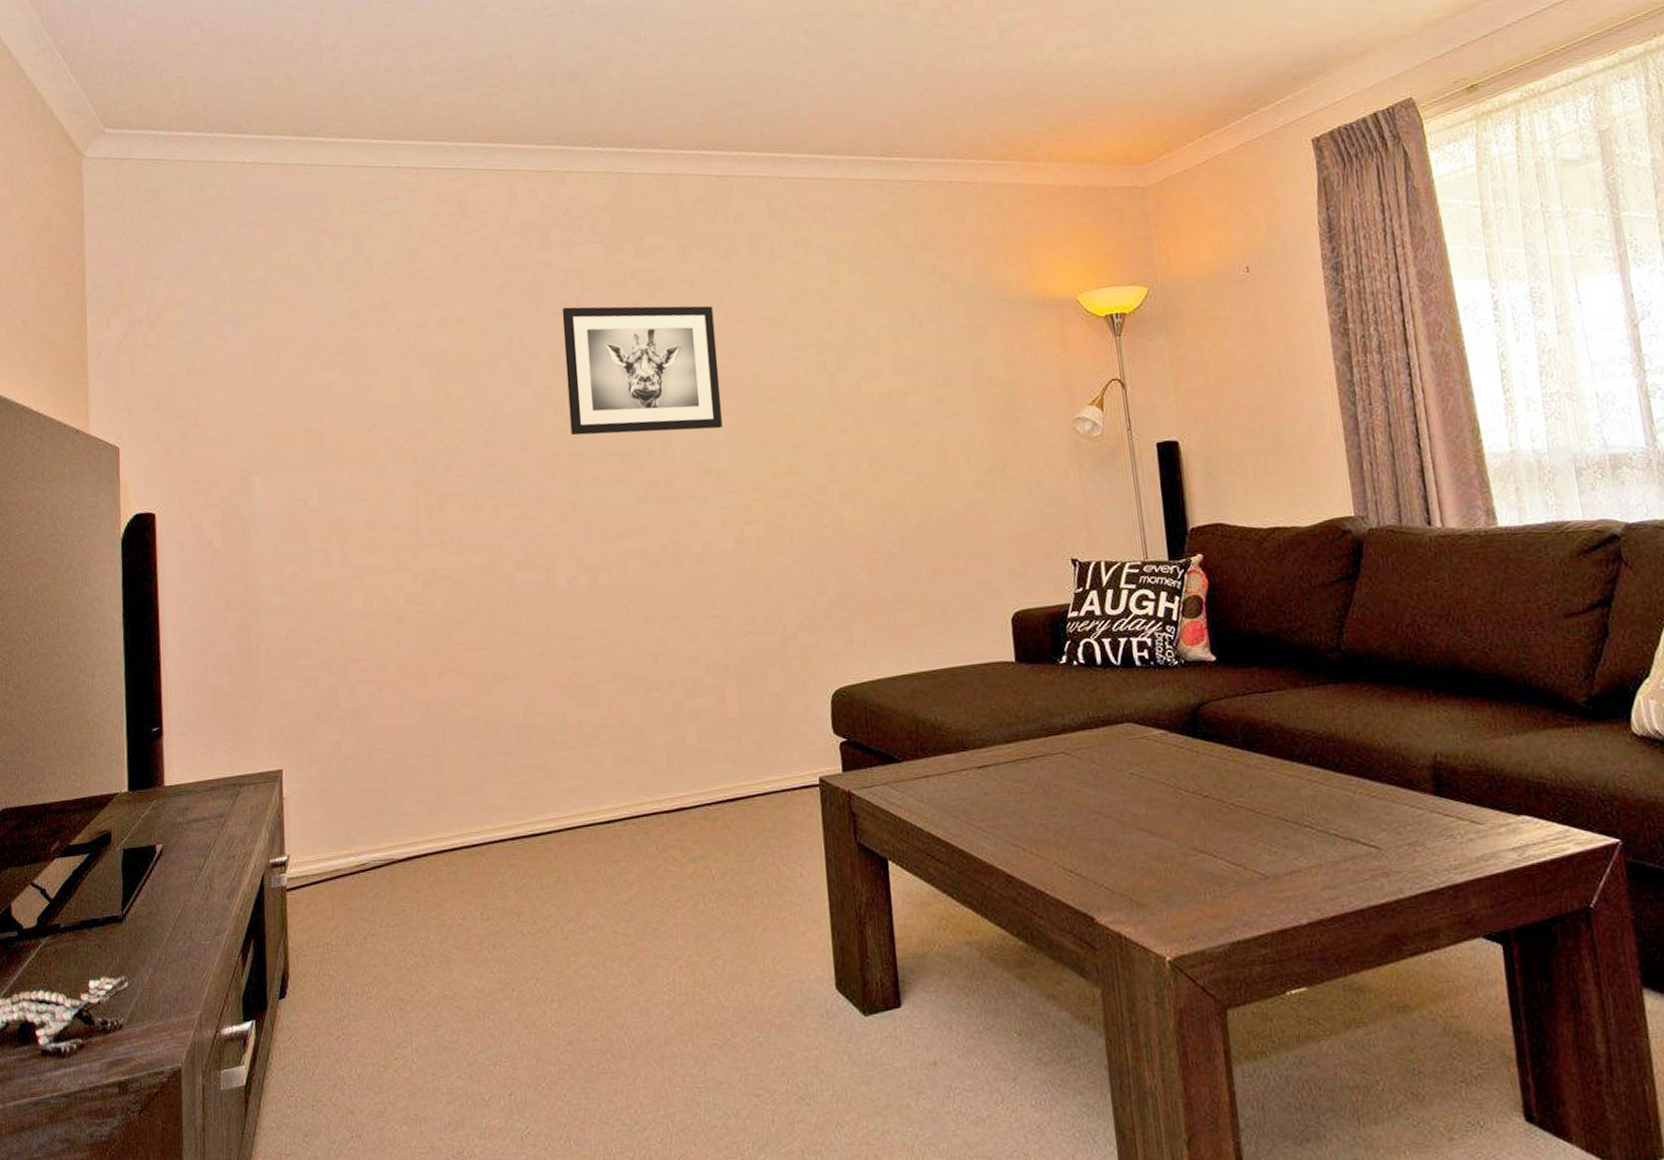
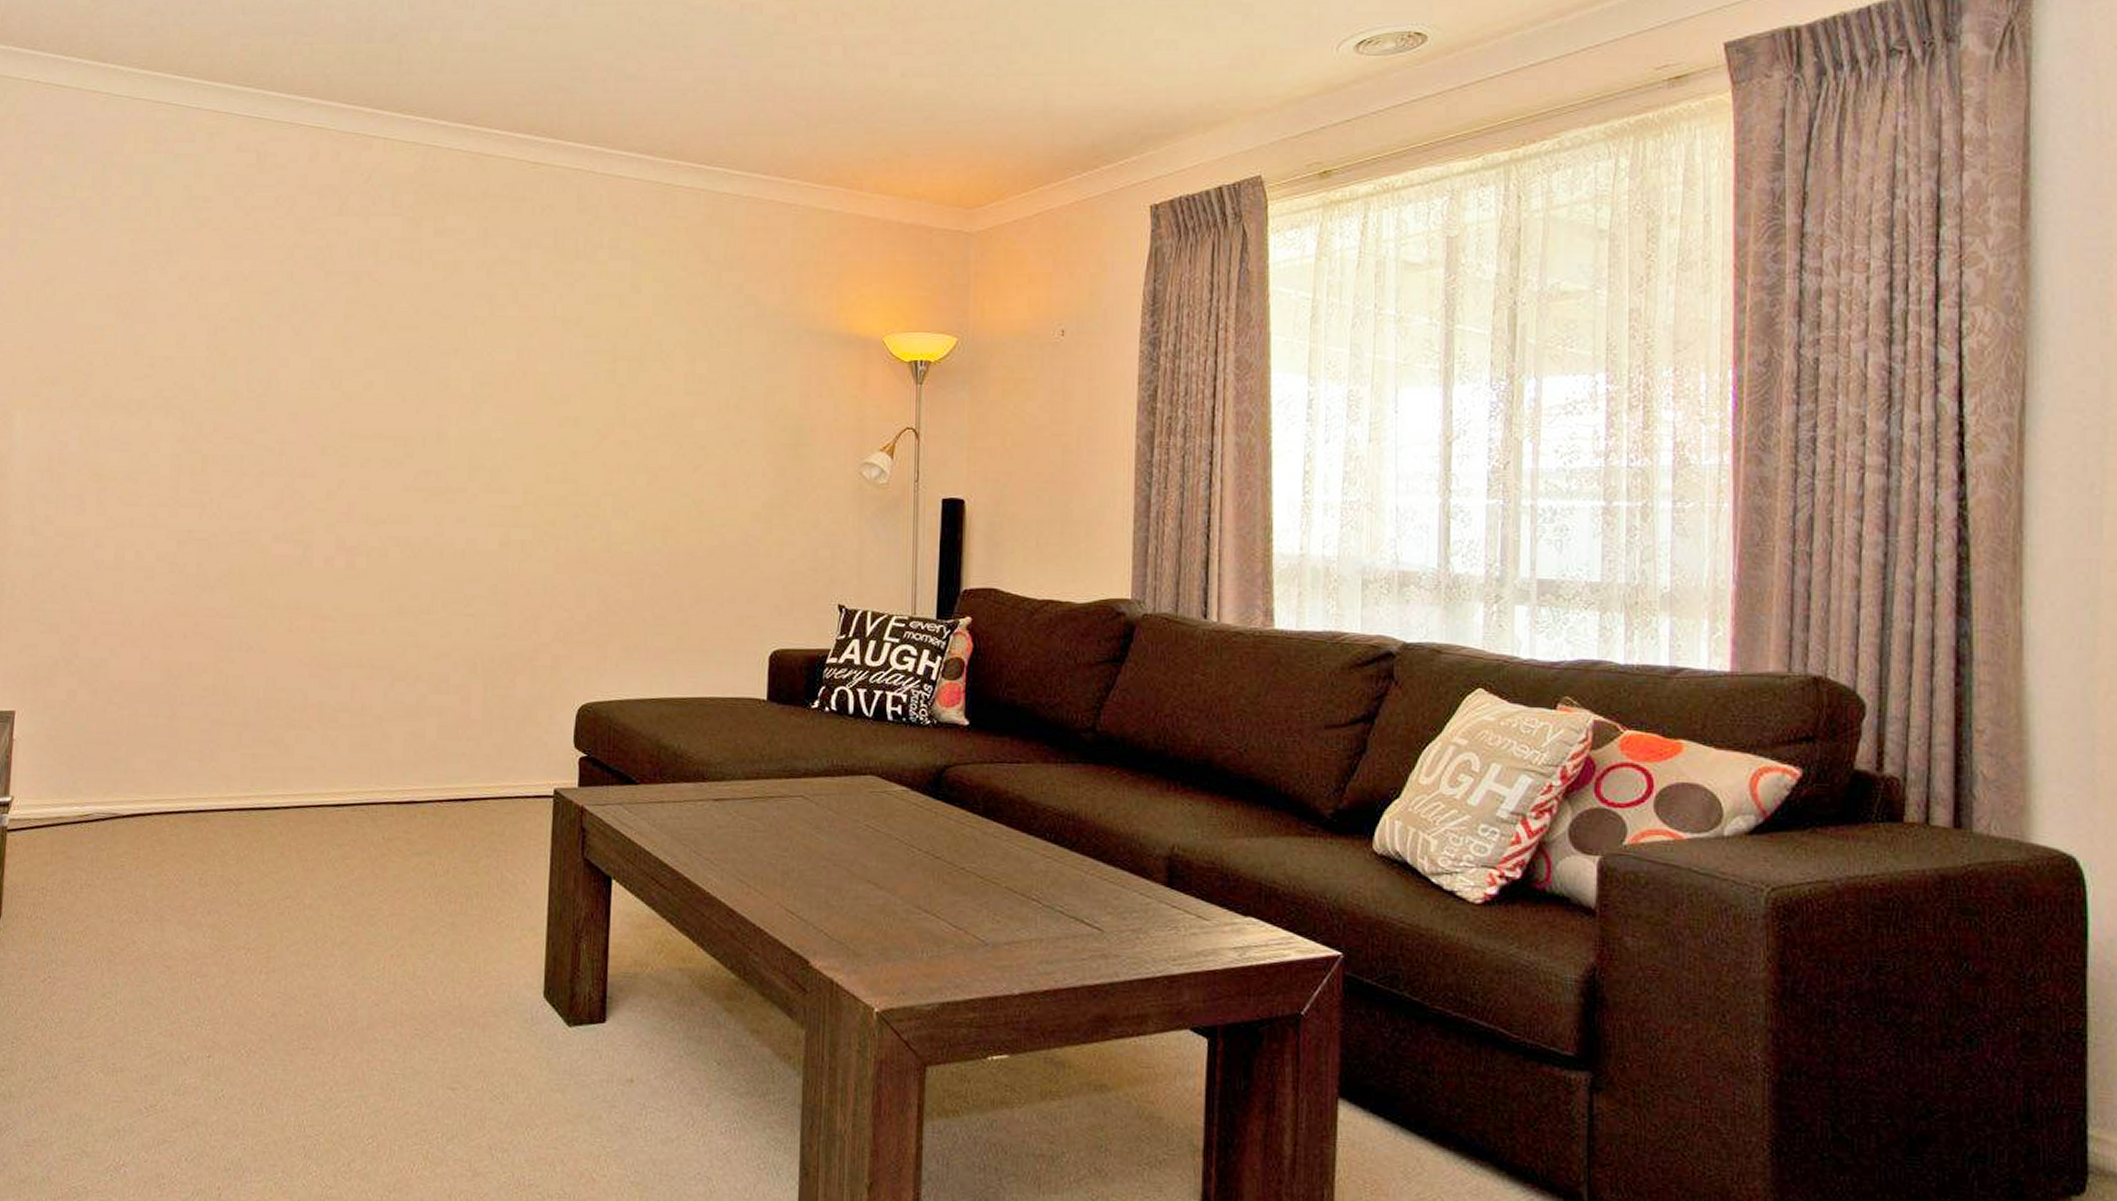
wall art: present [562,305,723,436] -> none [346,279,507,425]

